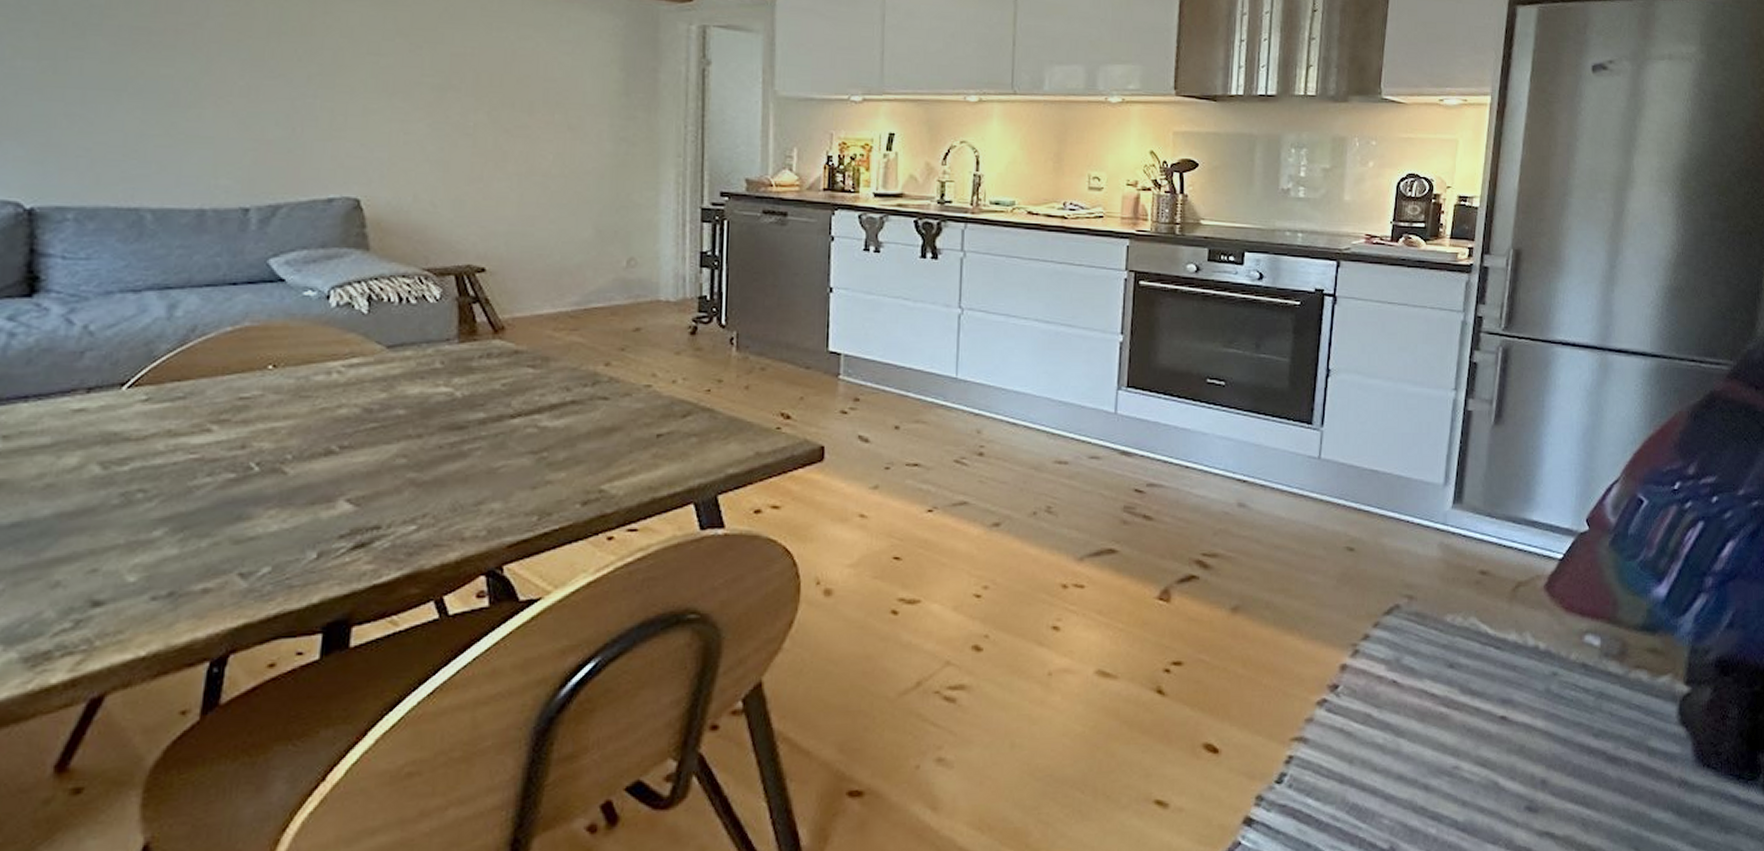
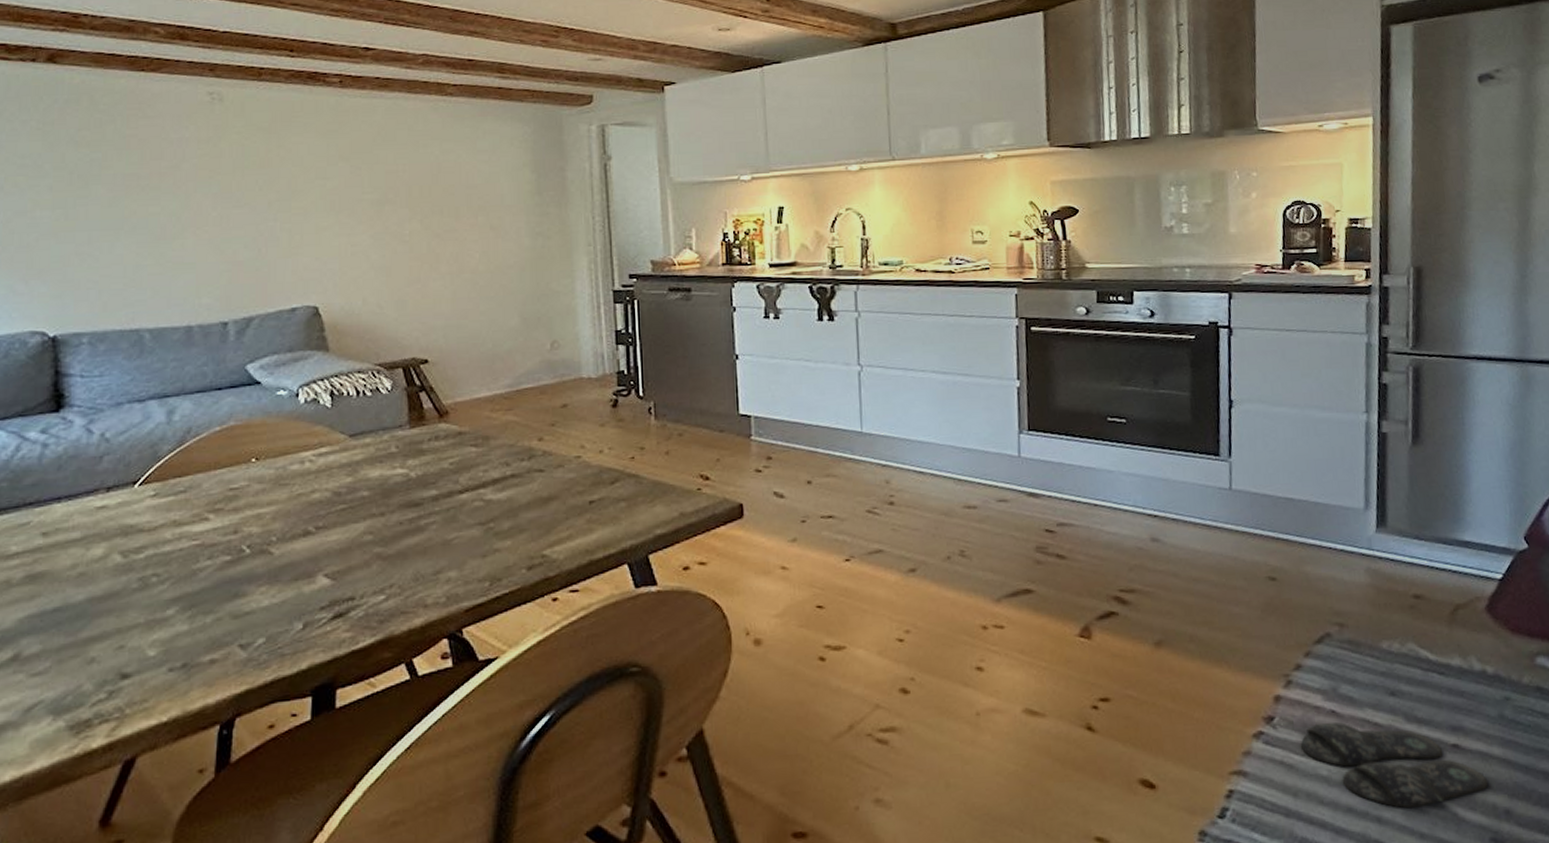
slippers: none [1360,691,1529,777] -> present [1300,722,1488,809]

